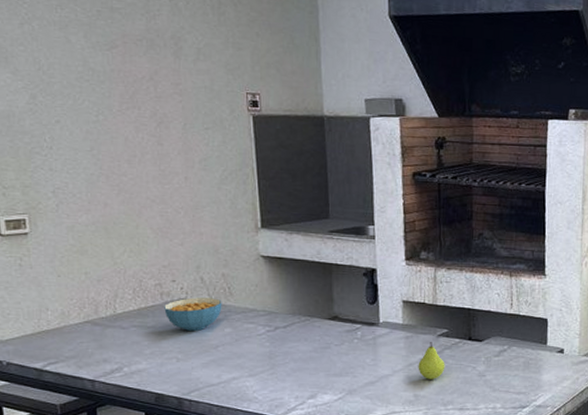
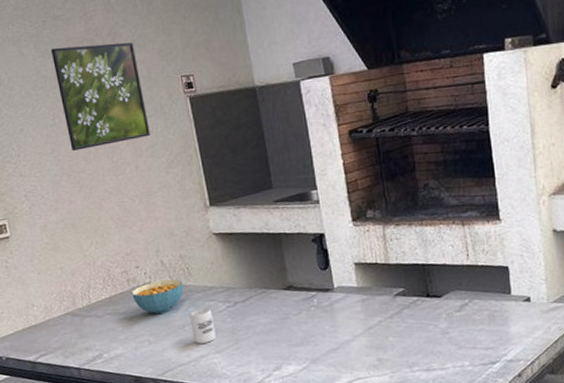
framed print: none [103,41,206,152] -> present [50,42,150,151]
cup: none [226,330,251,366] -> present [190,308,216,344]
fruit: present [418,342,445,379] -> none [377,303,406,342]

